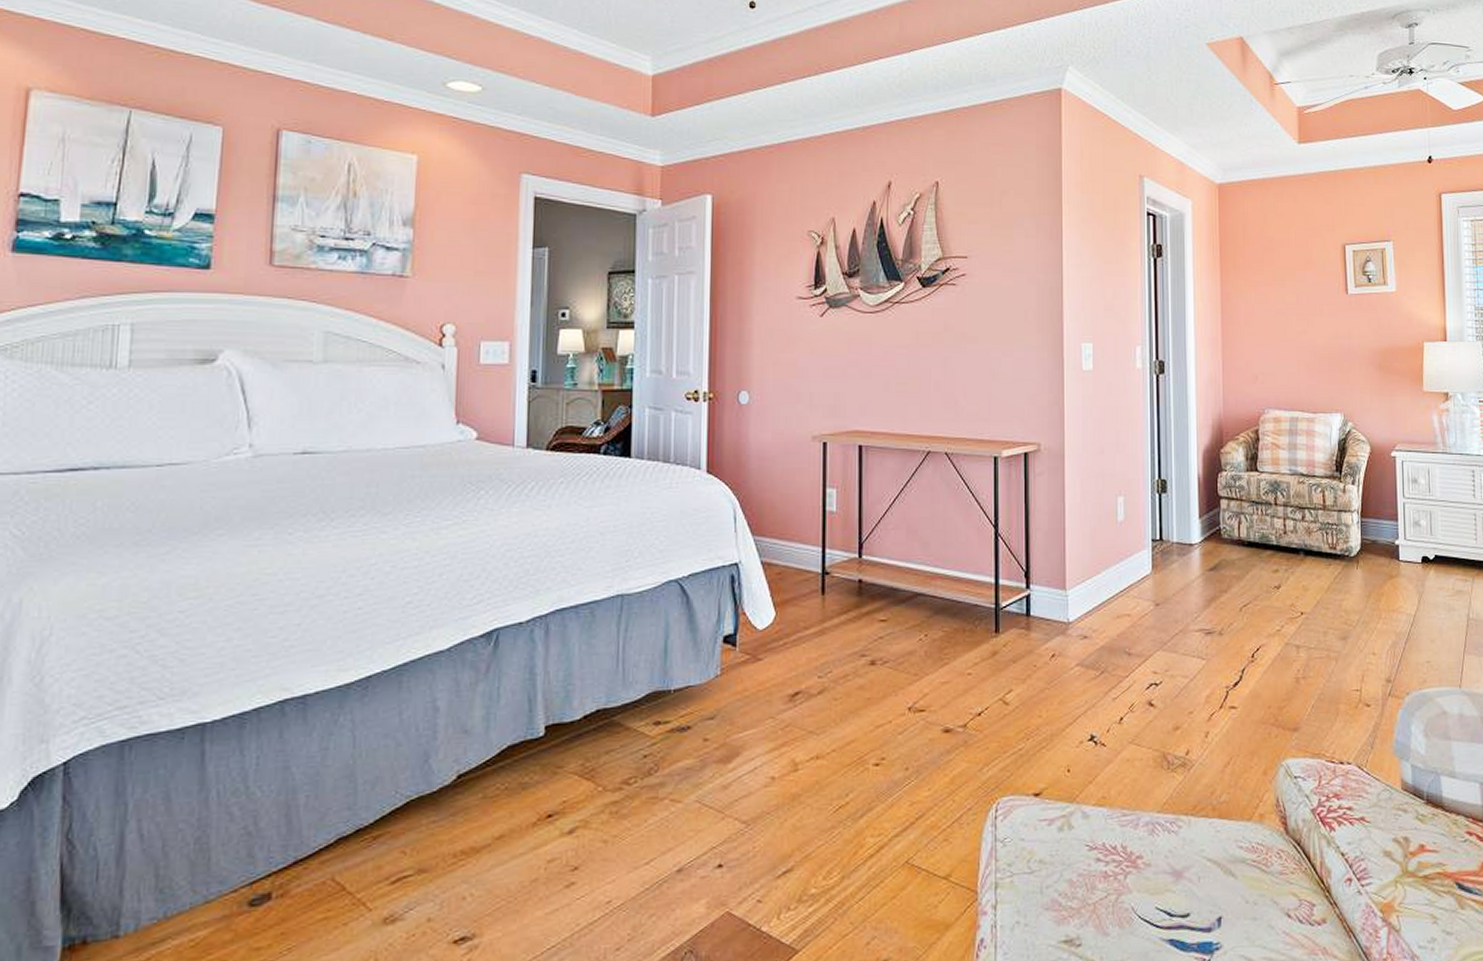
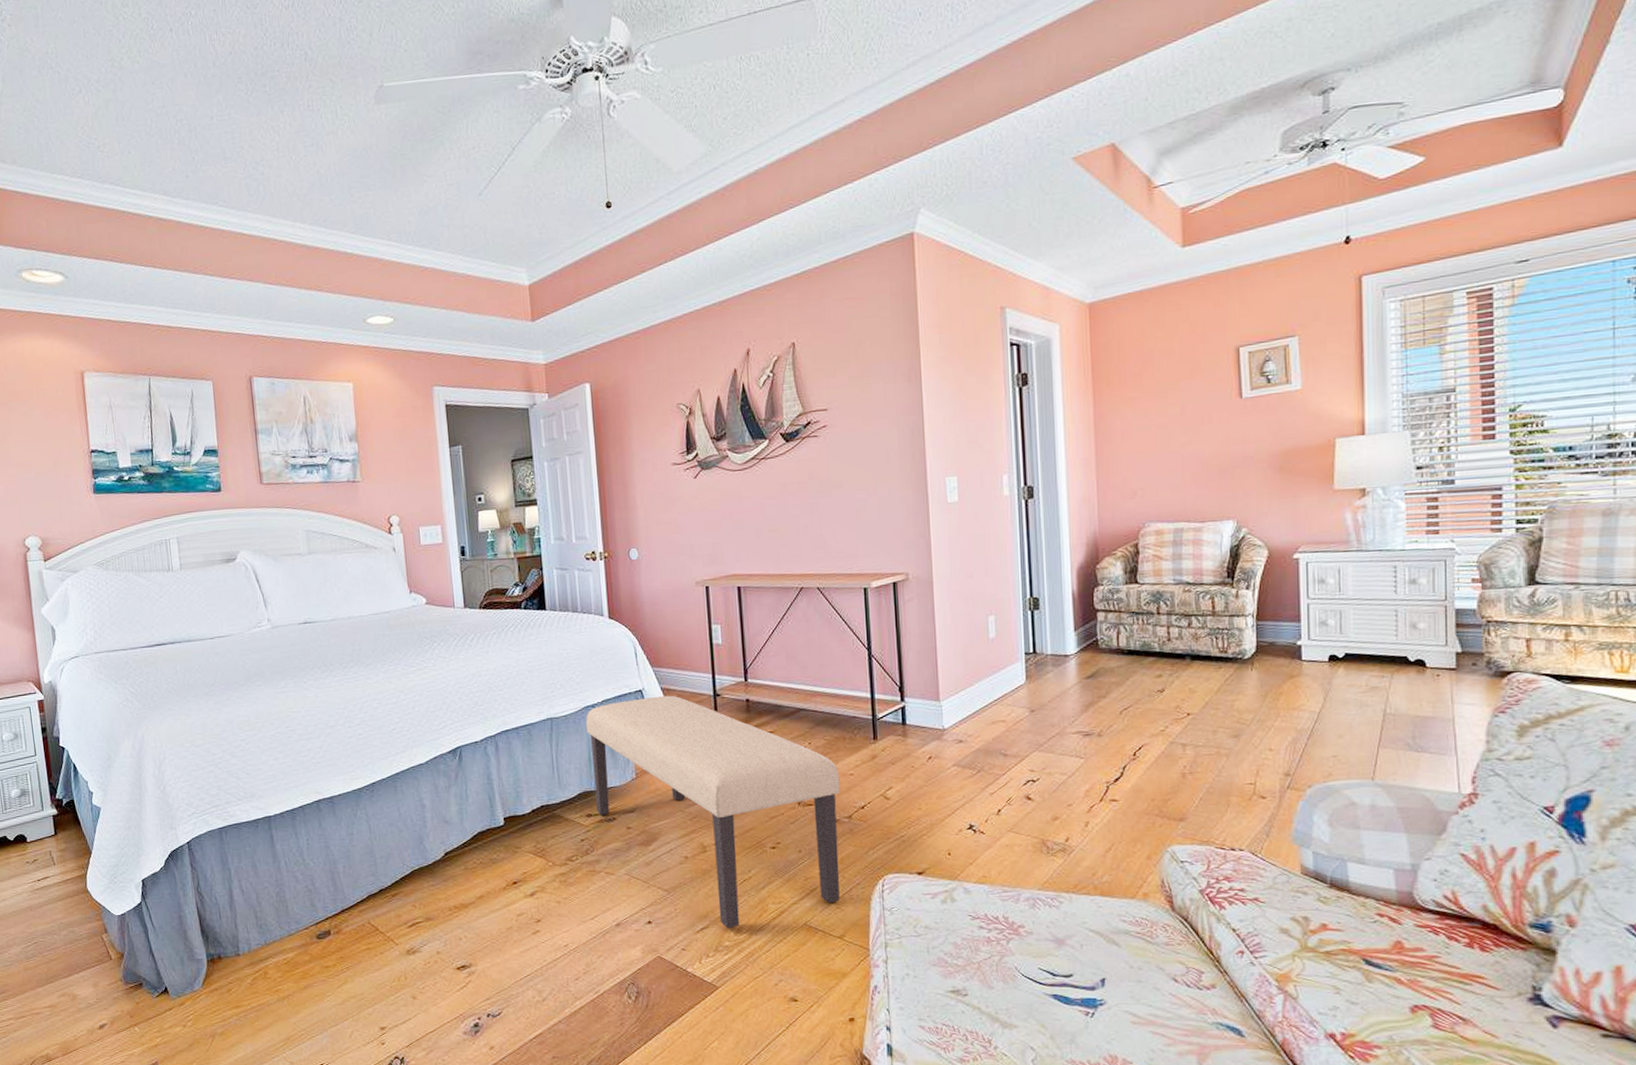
bench: none [665,571,956,872] -> present [586,695,840,929]

